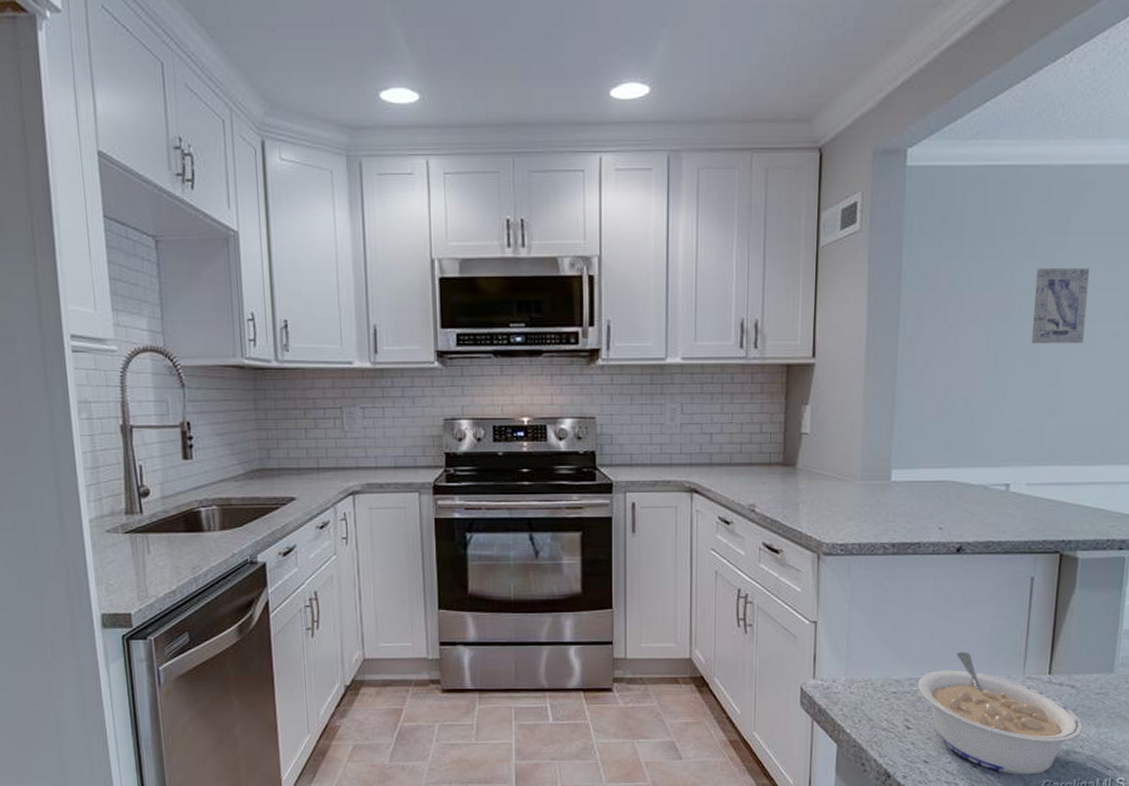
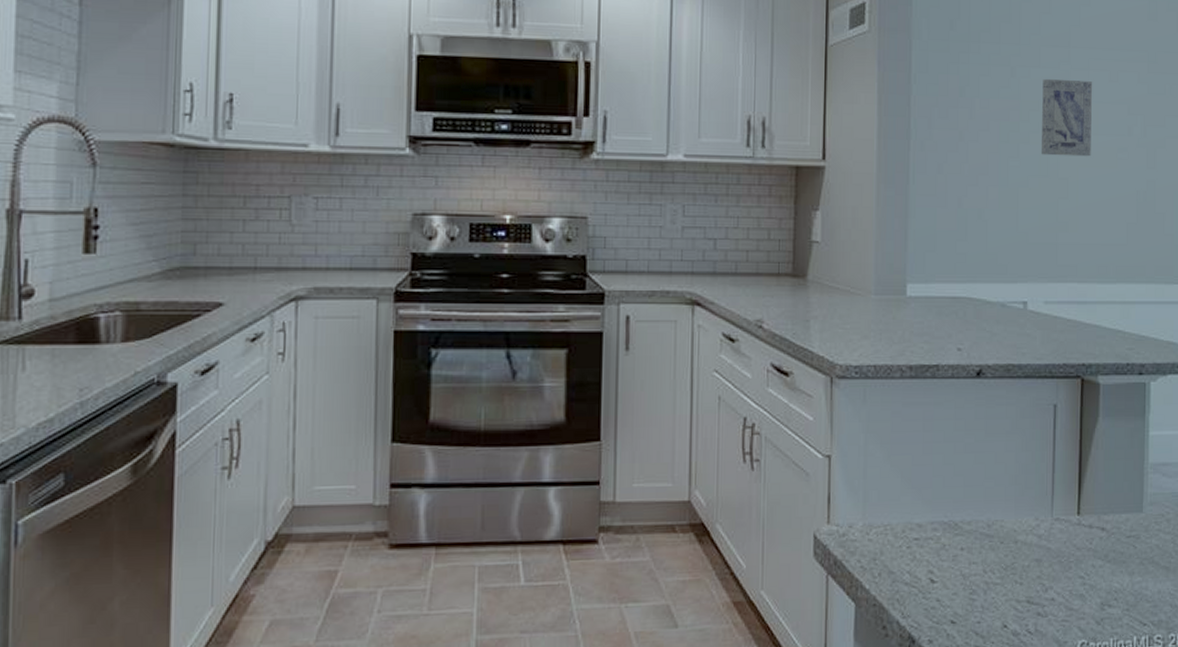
legume: present [918,651,1084,775] -> none [942,489,1117,636]

